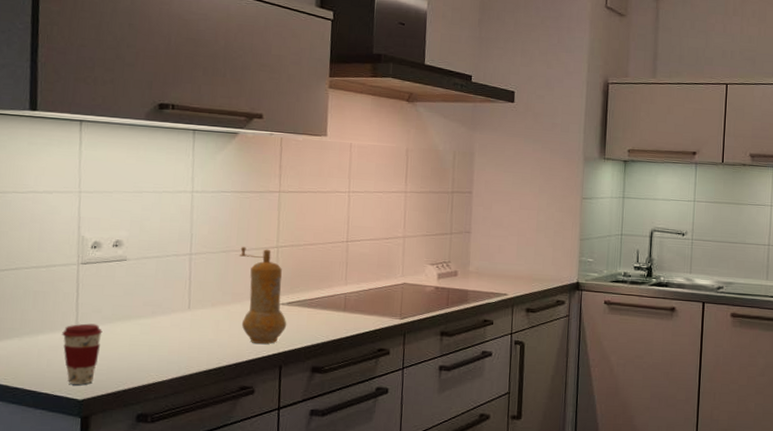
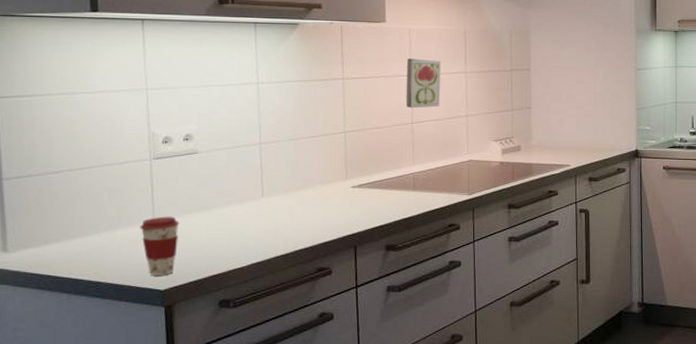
pepper mill: present [239,246,287,344] -> none [307,133,359,226]
decorative tile: none [342,174,381,227] -> present [406,58,441,108]

